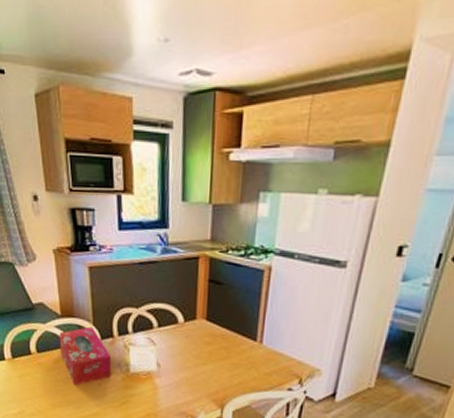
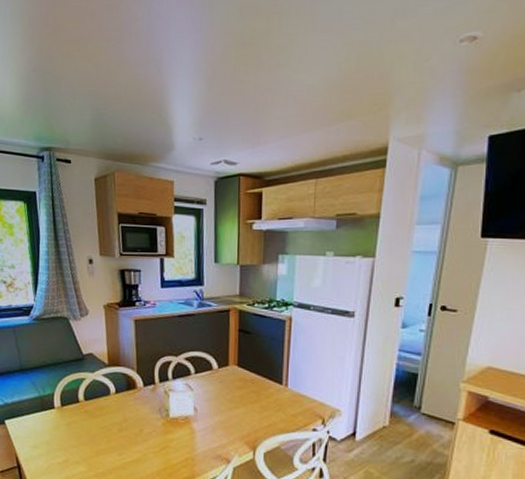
tissue box: present [59,326,112,386] -> none [105,374,153,432]

